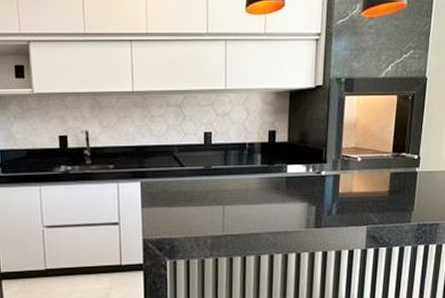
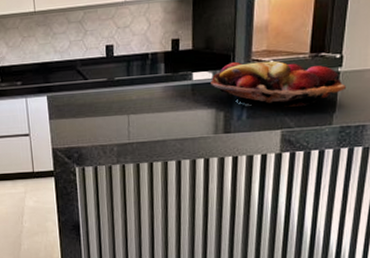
fruit basket: none [304,157,422,204] -> present [211,60,346,107]

